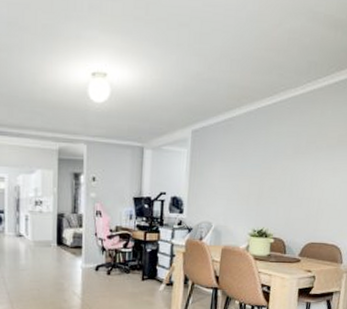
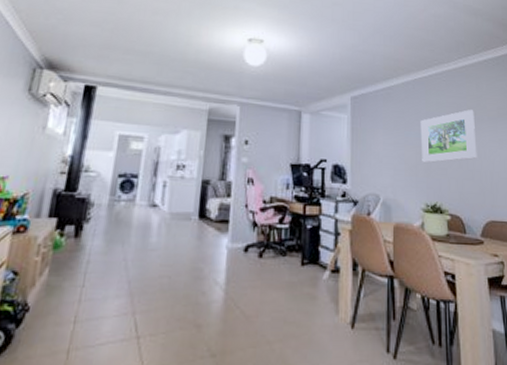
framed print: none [254,138,314,193] -> present [420,109,477,163]

